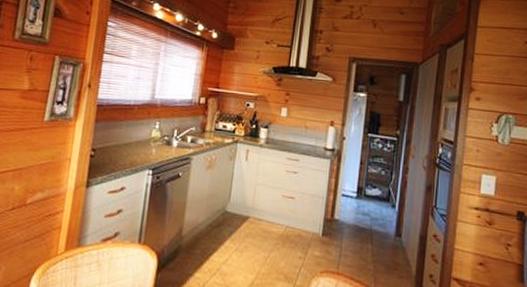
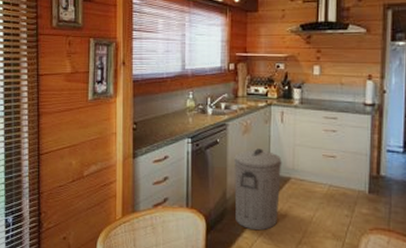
trash can: none [189,185,243,271] -> present [234,148,282,231]

